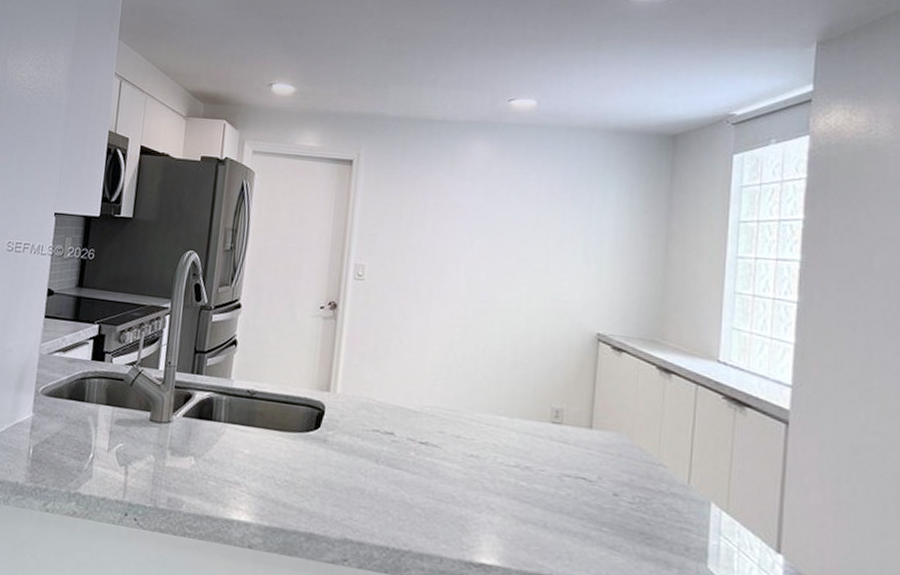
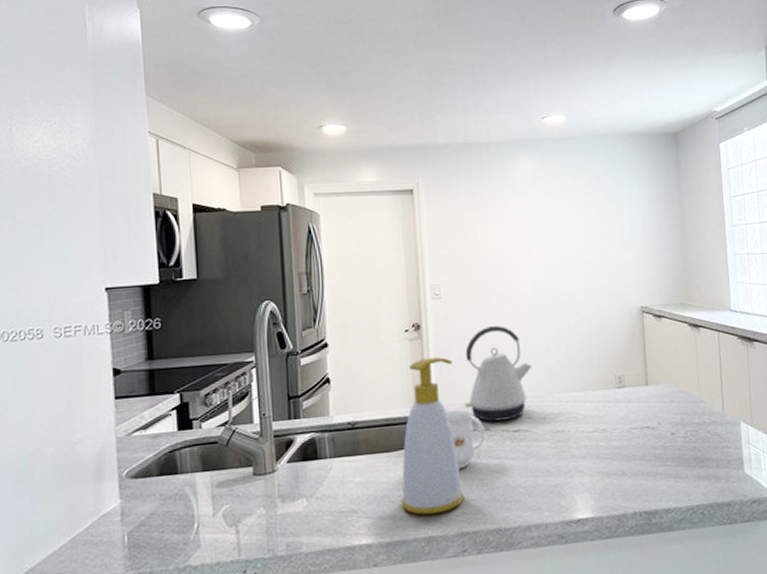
soap bottle: none [286,340,366,511] -> present [401,357,464,515]
mug: none [349,402,389,470] -> present [445,410,485,469]
kettle: none [370,320,453,429] -> present [464,325,532,422]

